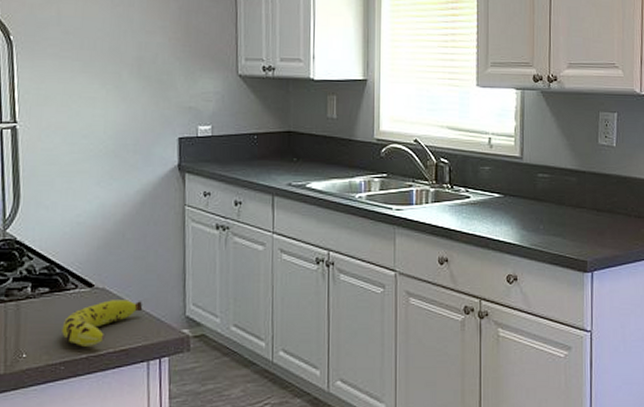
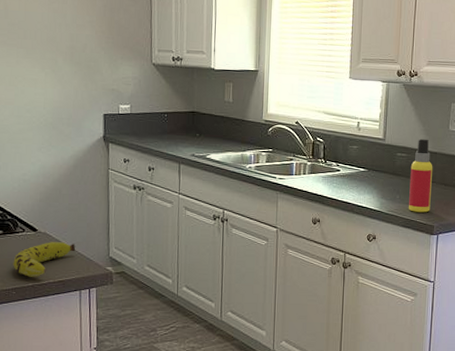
spray bottle: none [555,155,582,245] -> present [409,138,433,213]

